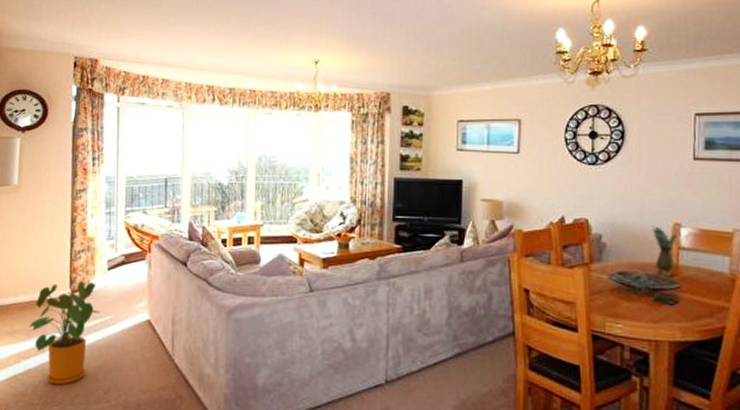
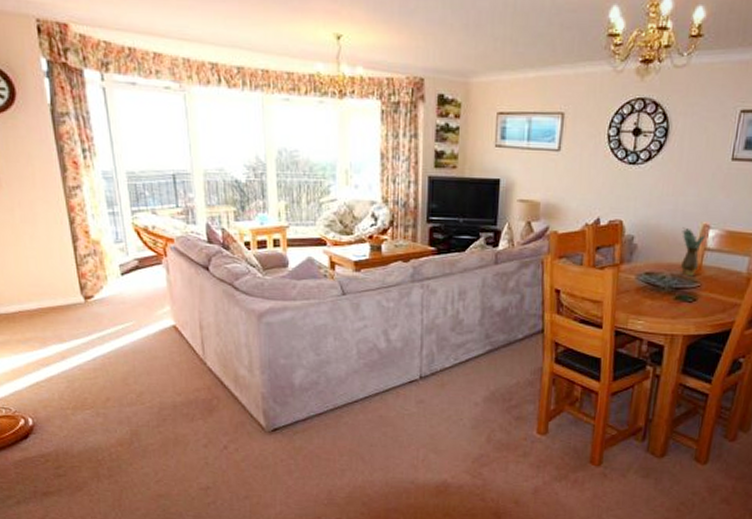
house plant: present [28,281,100,385] -> none [42,287,120,390]

